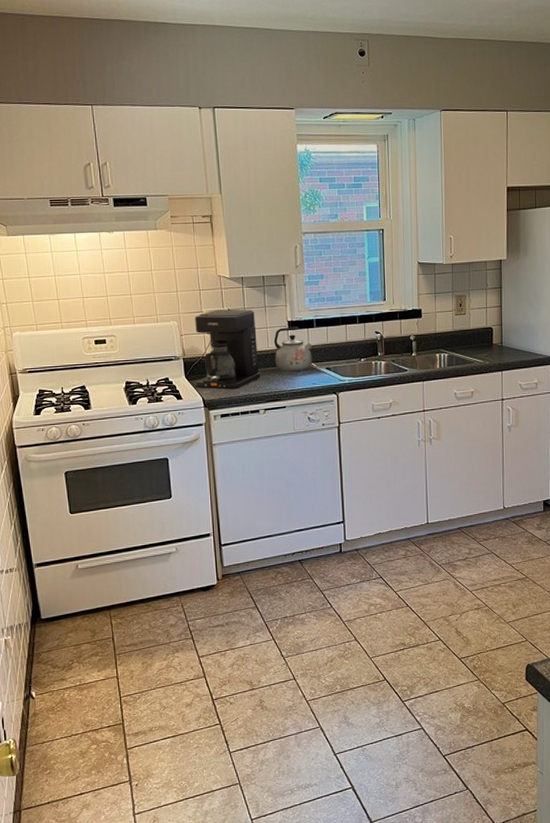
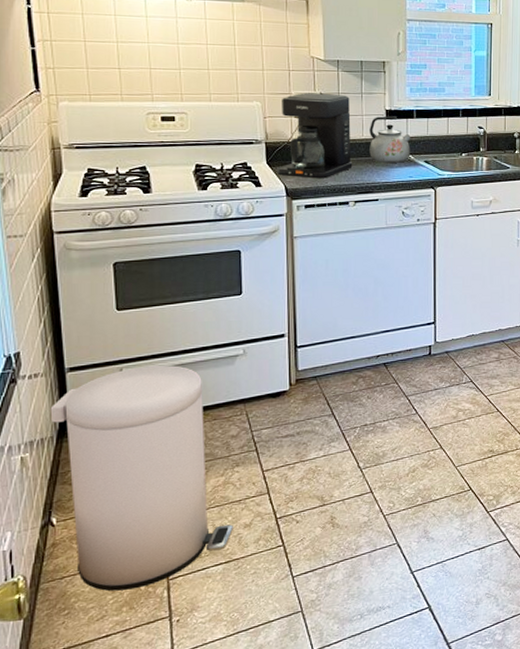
pedal bin: none [24,561,177,756] -> present [50,365,233,591]

